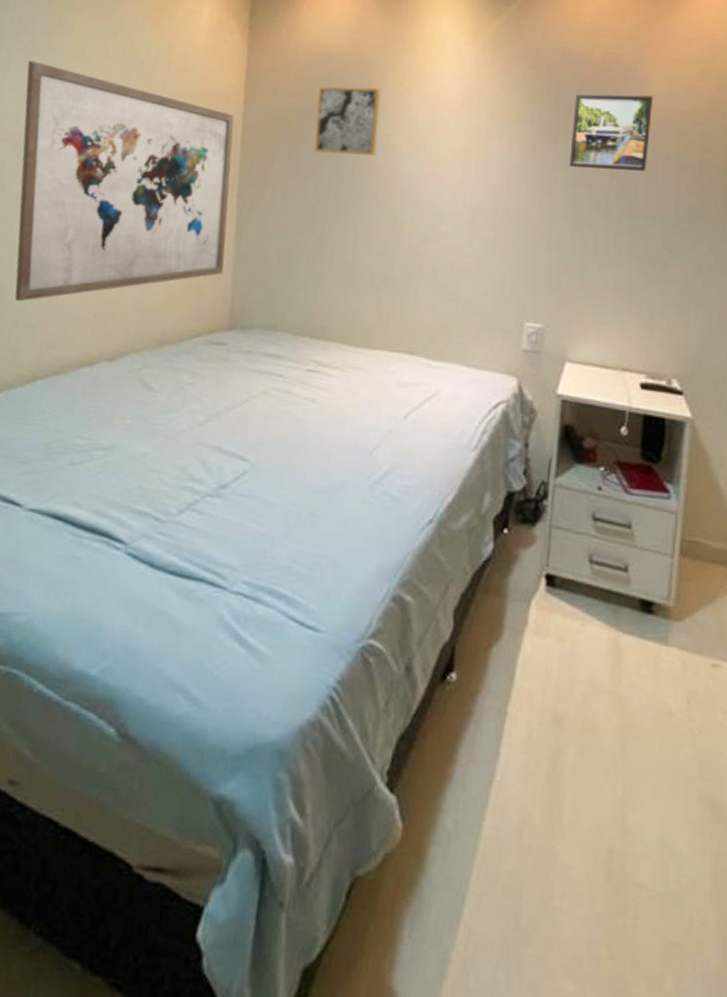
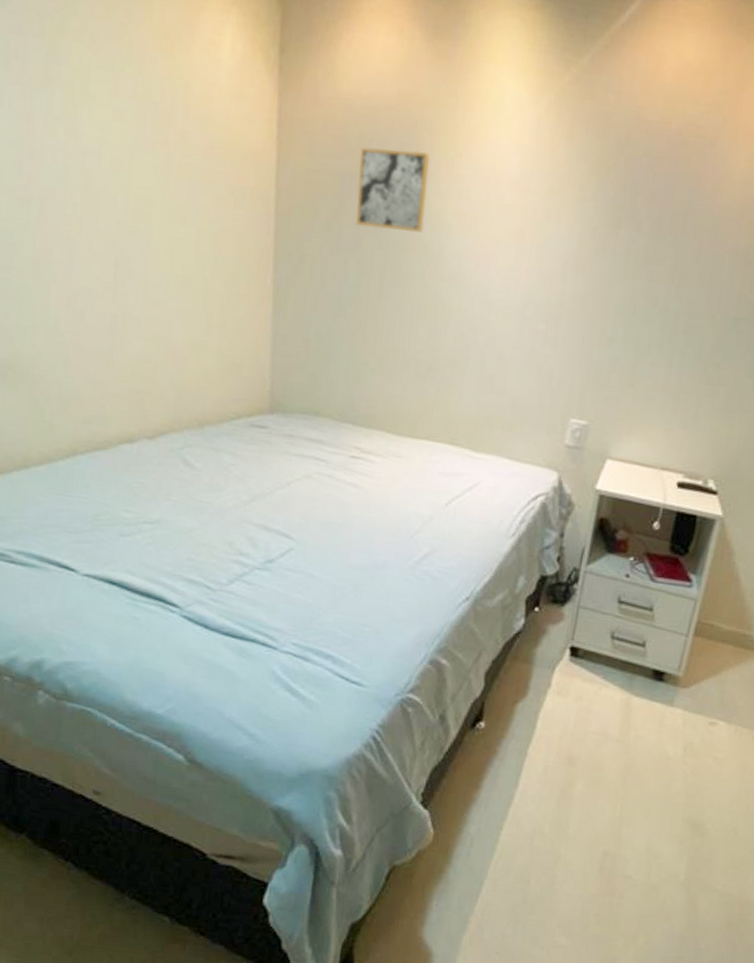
wall art: present [14,61,234,302] -> none [23,96,266,375]
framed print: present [569,94,654,171] -> none [631,171,731,265]

